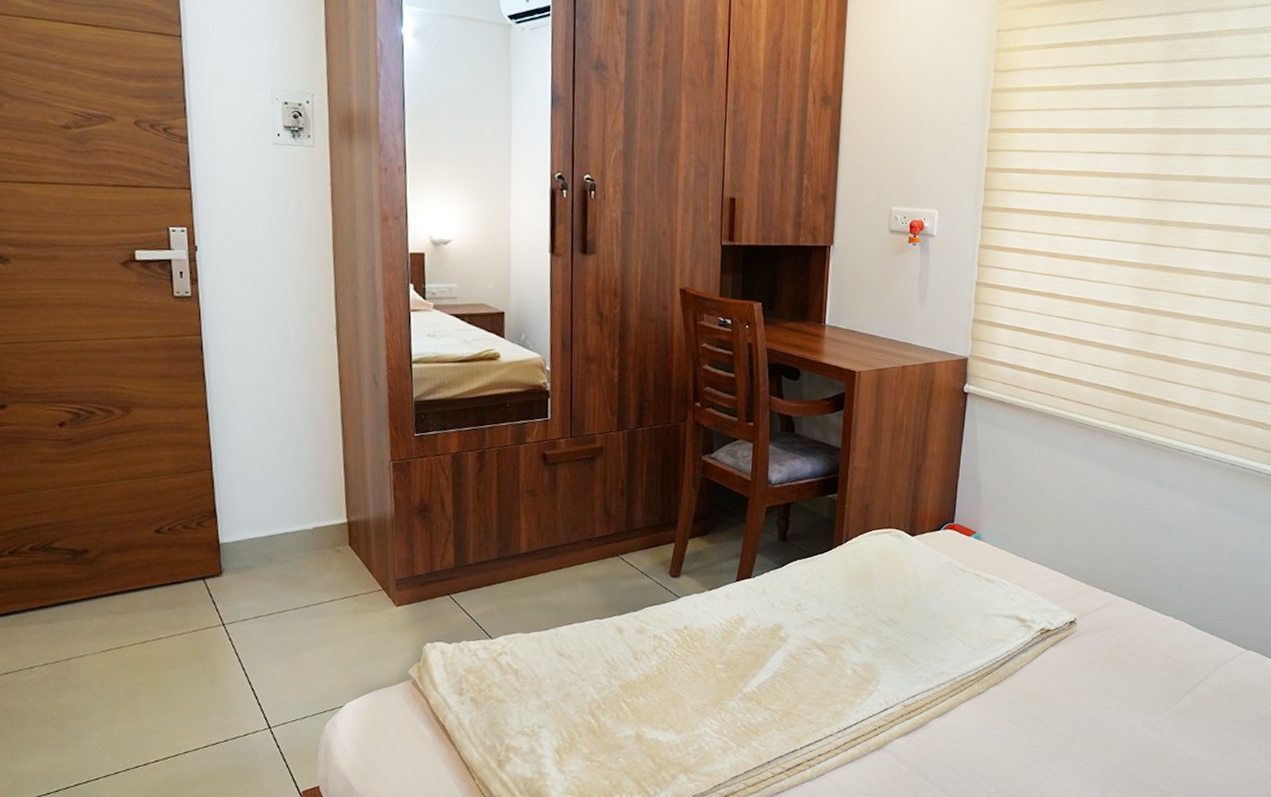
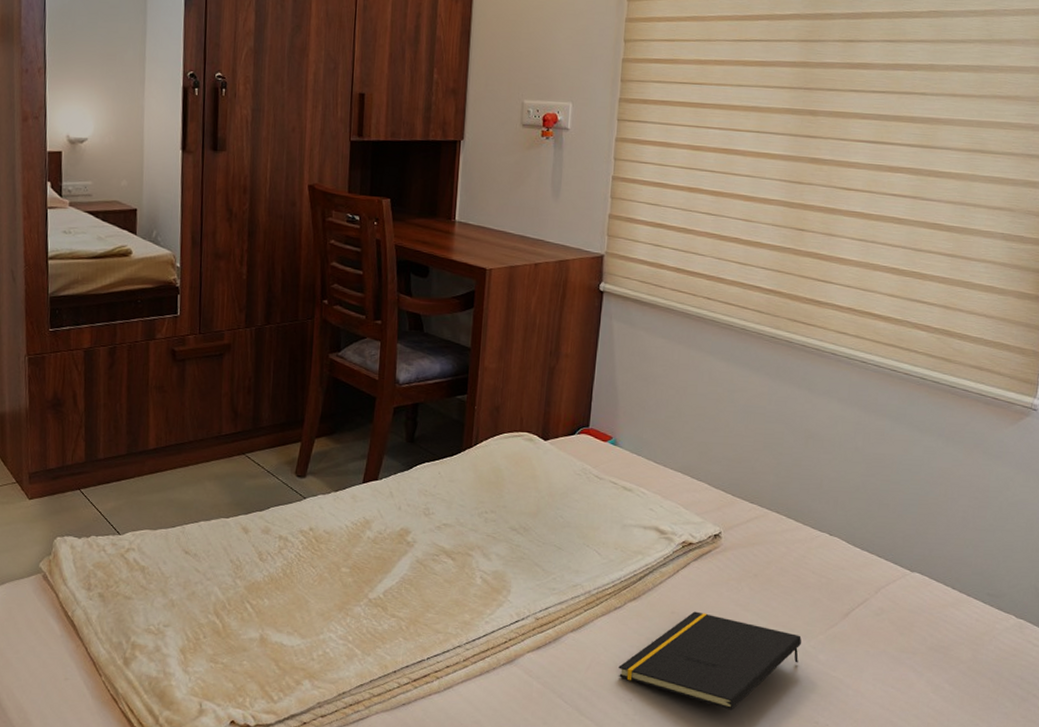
notepad: none [981,693,1149,784] -> present [618,611,802,710]

